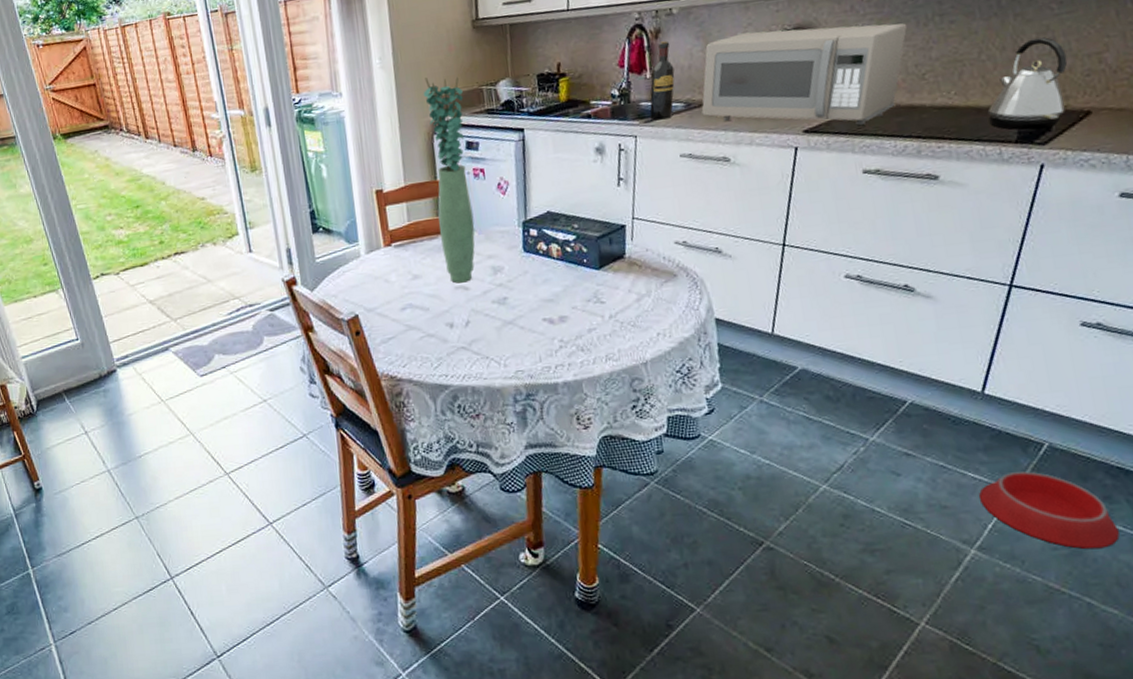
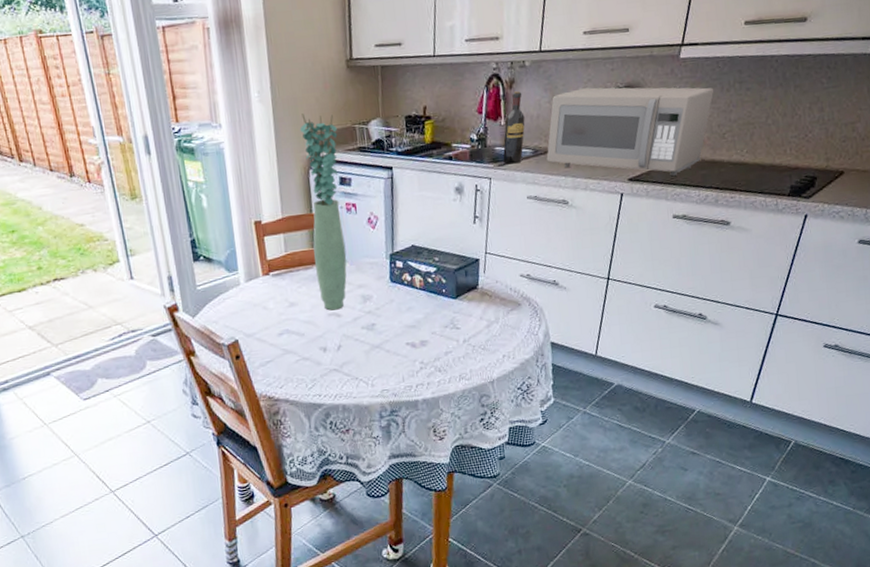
pet bowl: present [979,471,1120,549] -> none [743,463,838,522]
kettle: present [987,37,1068,131] -> none [769,107,830,186]

